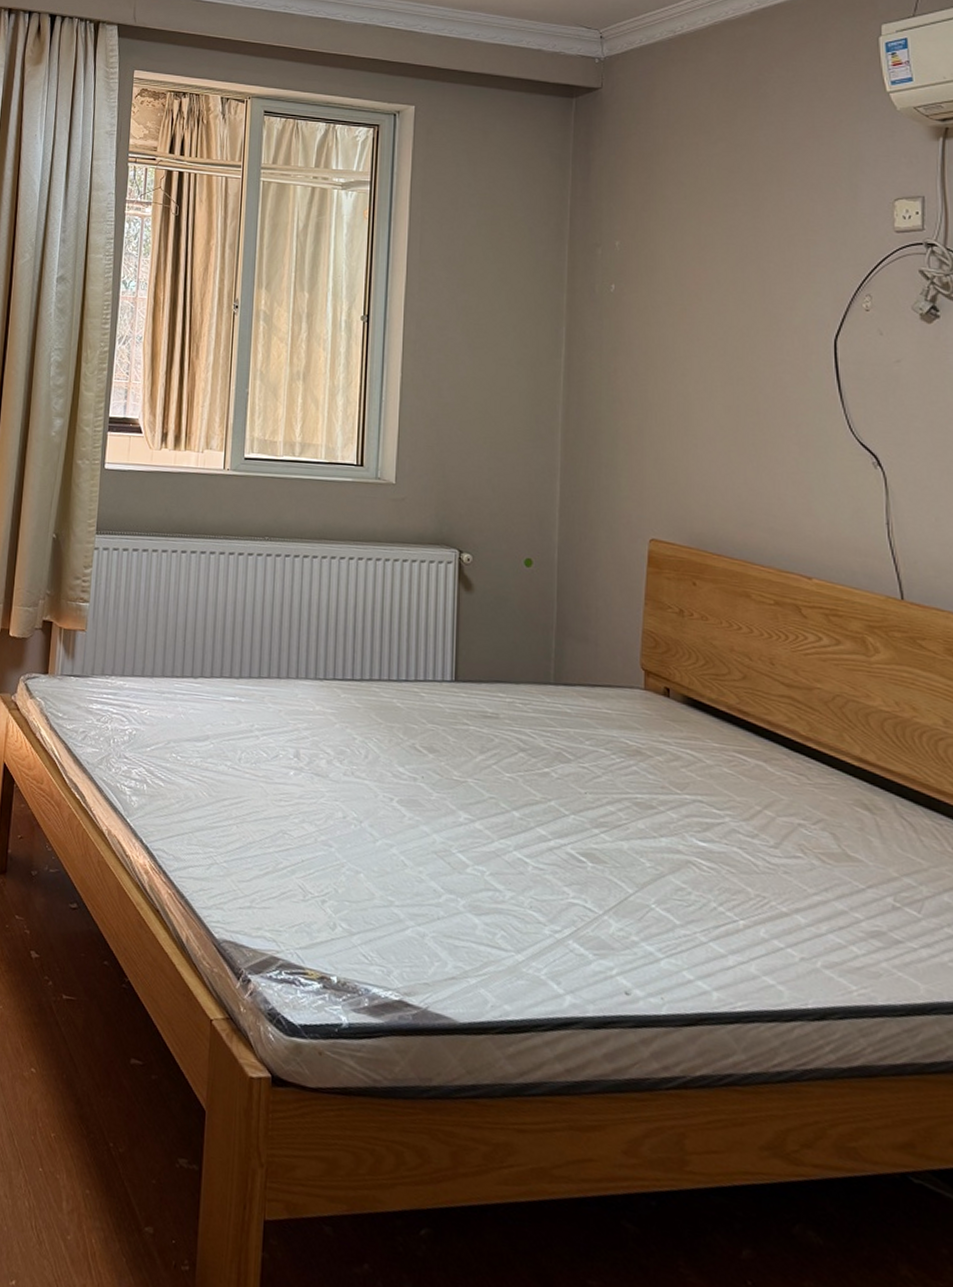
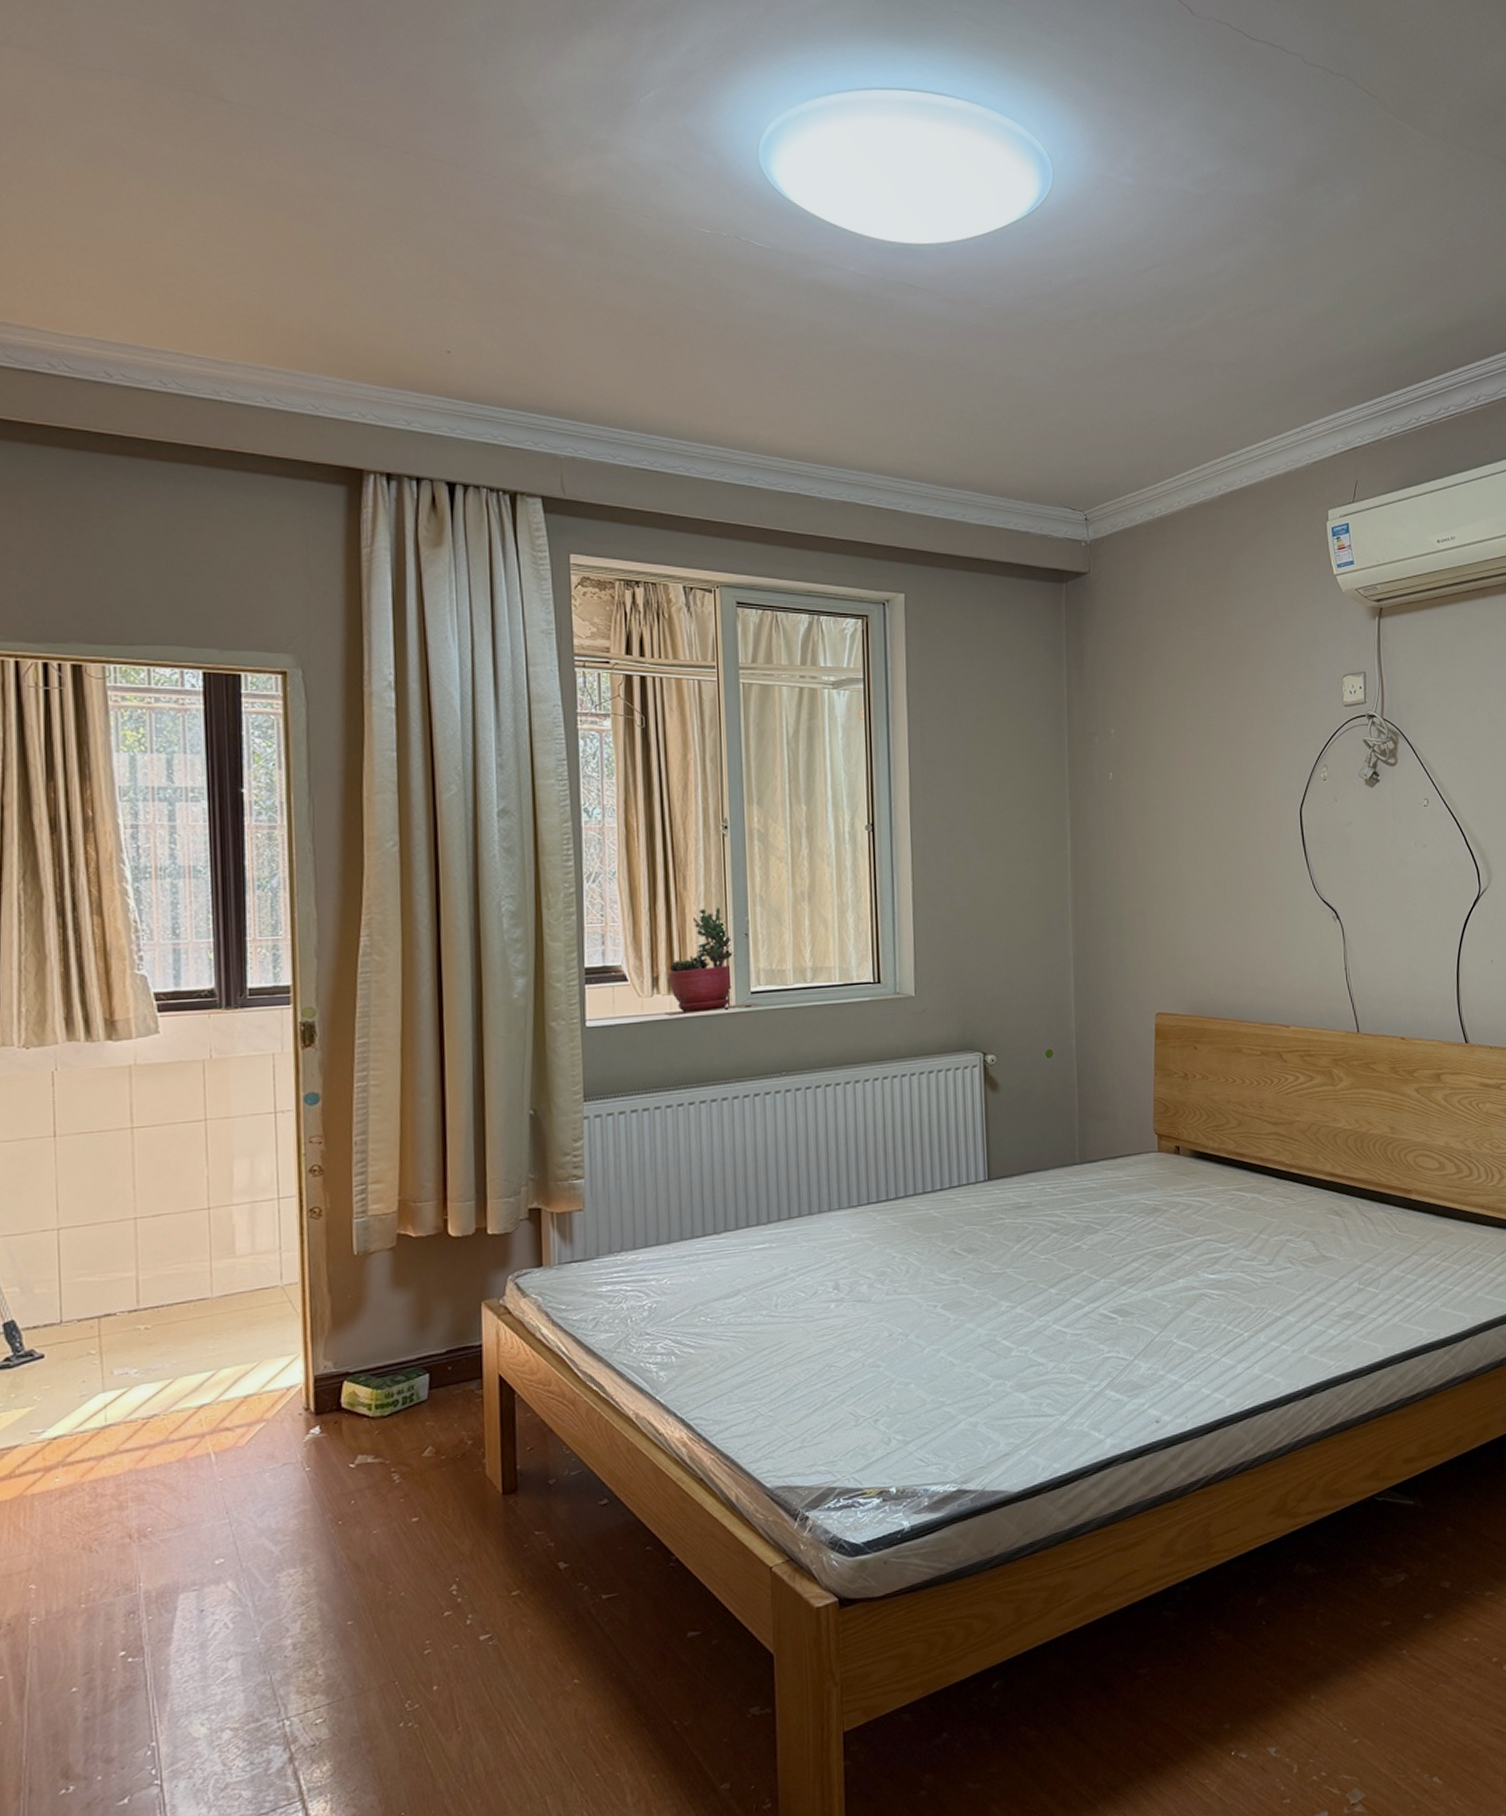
succulent plant: none [169,377,253,472] -> present [665,907,762,1016]

